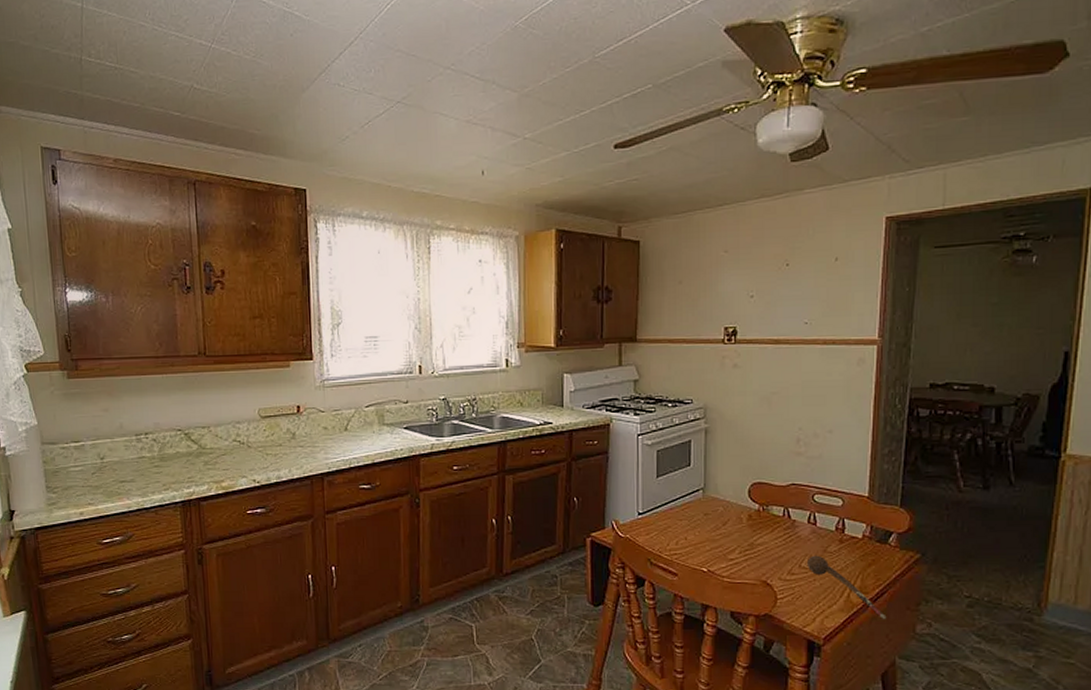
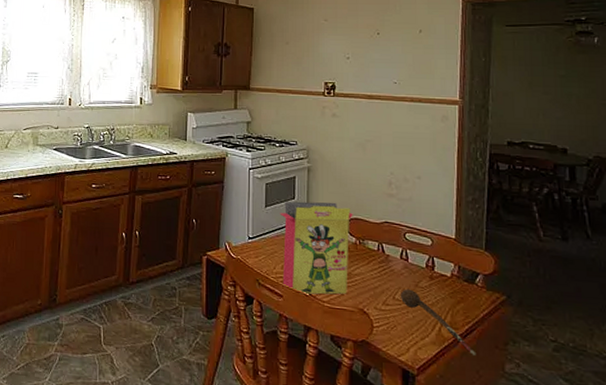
cereal box: none [673,466,756,571] -> present [279,201,353,295]

